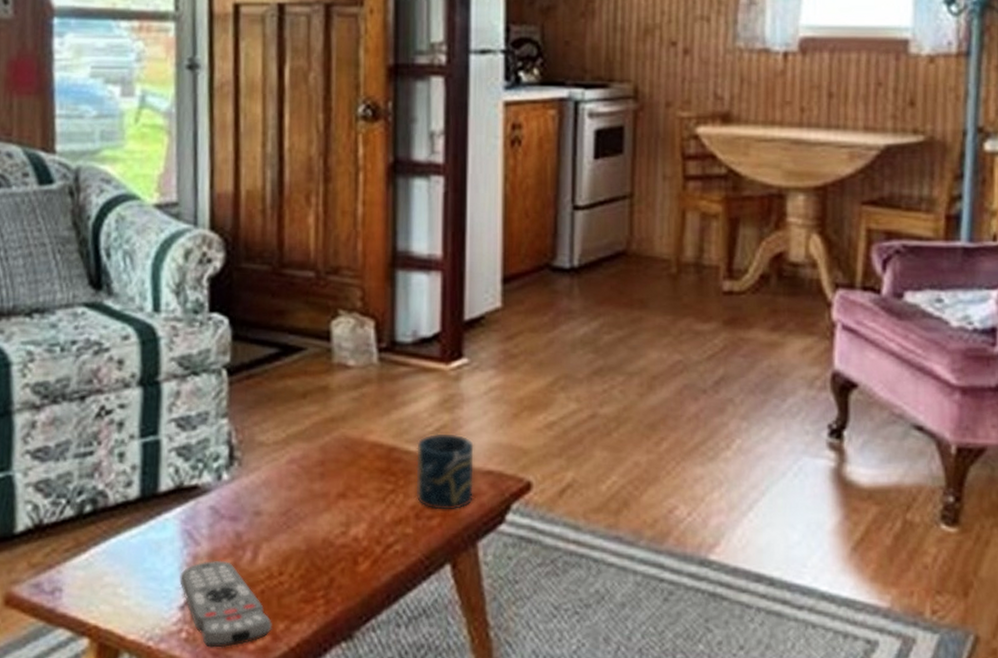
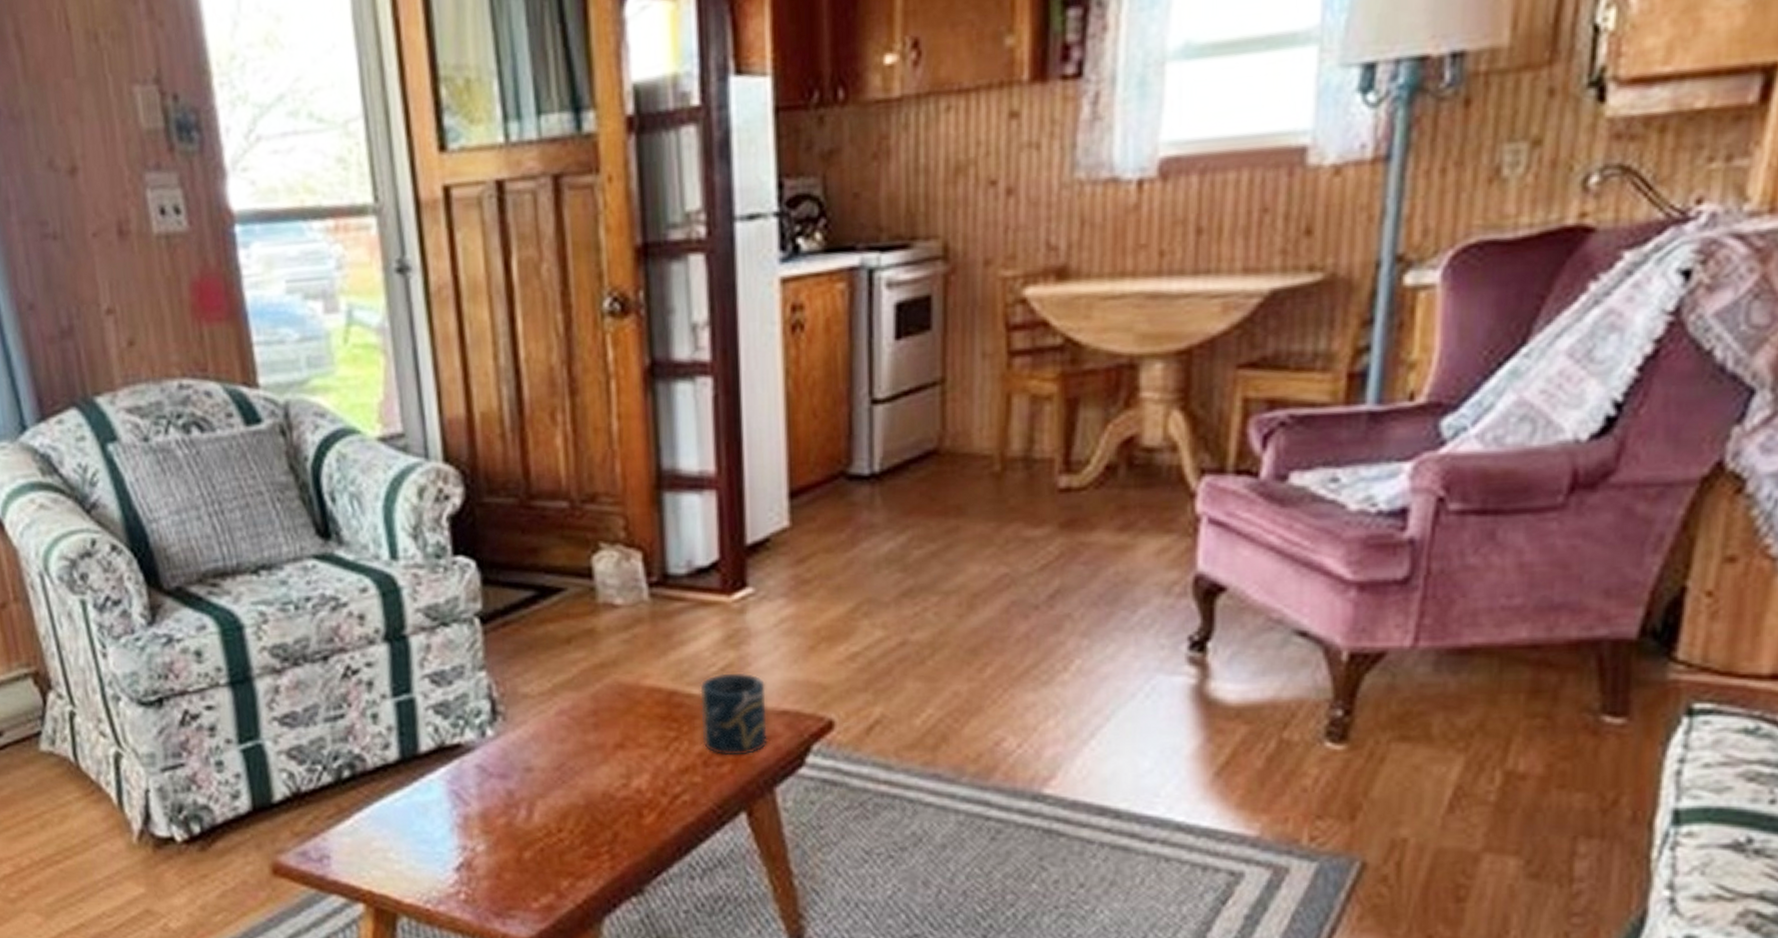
remote control: present [179,560,273,648] -> none [451,819,557,908]

